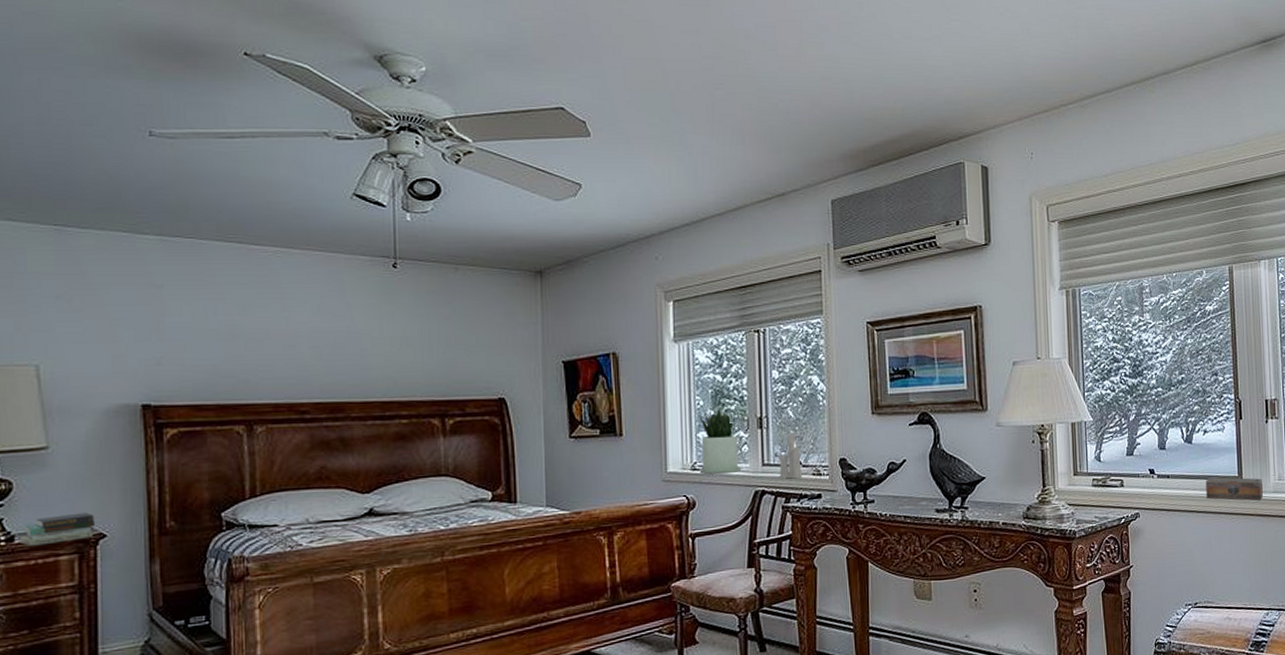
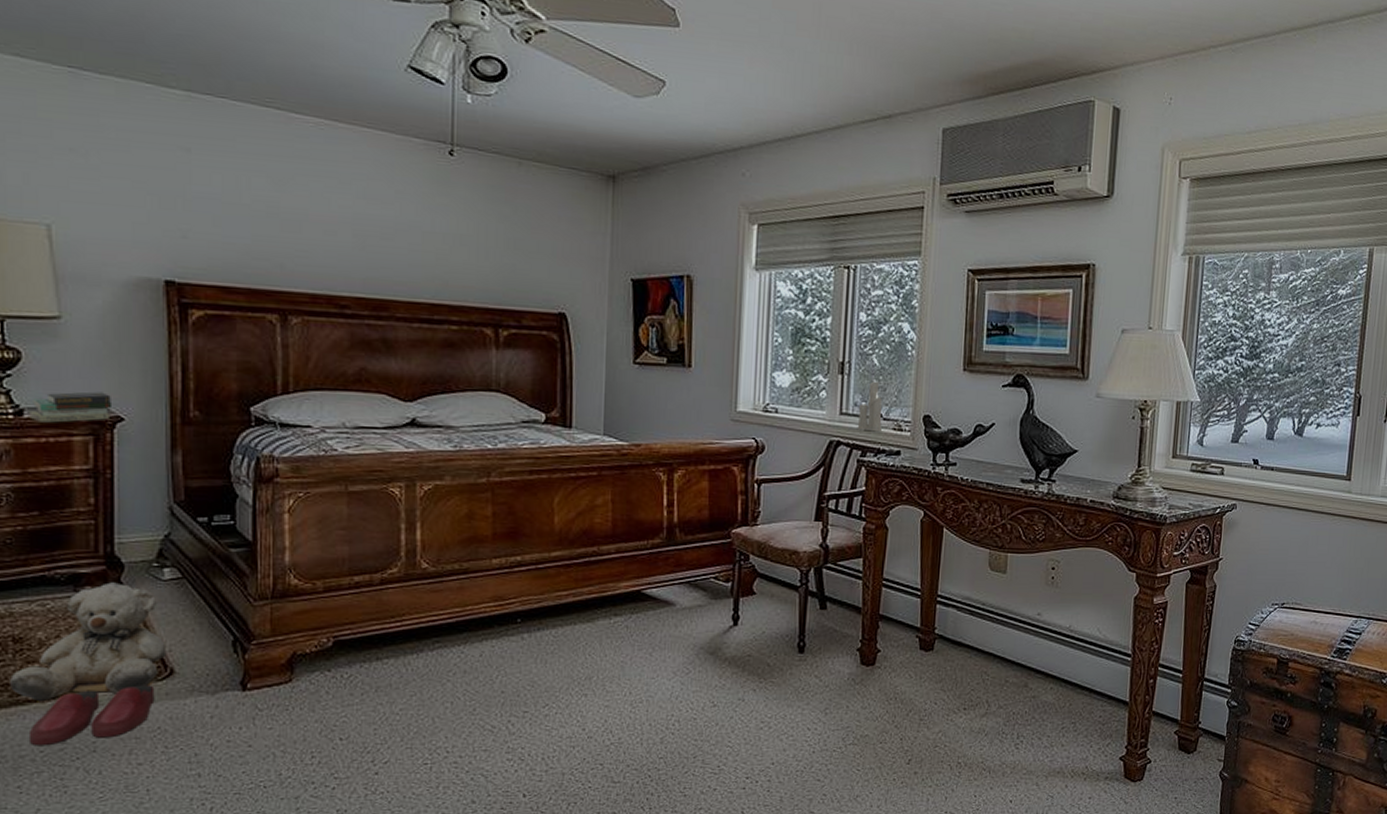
planter: present [699,409,742,475] -> none [771,348,818,420]
decorative box: present [1205,477,1263,501] -> none [1308,474,1371,505]

